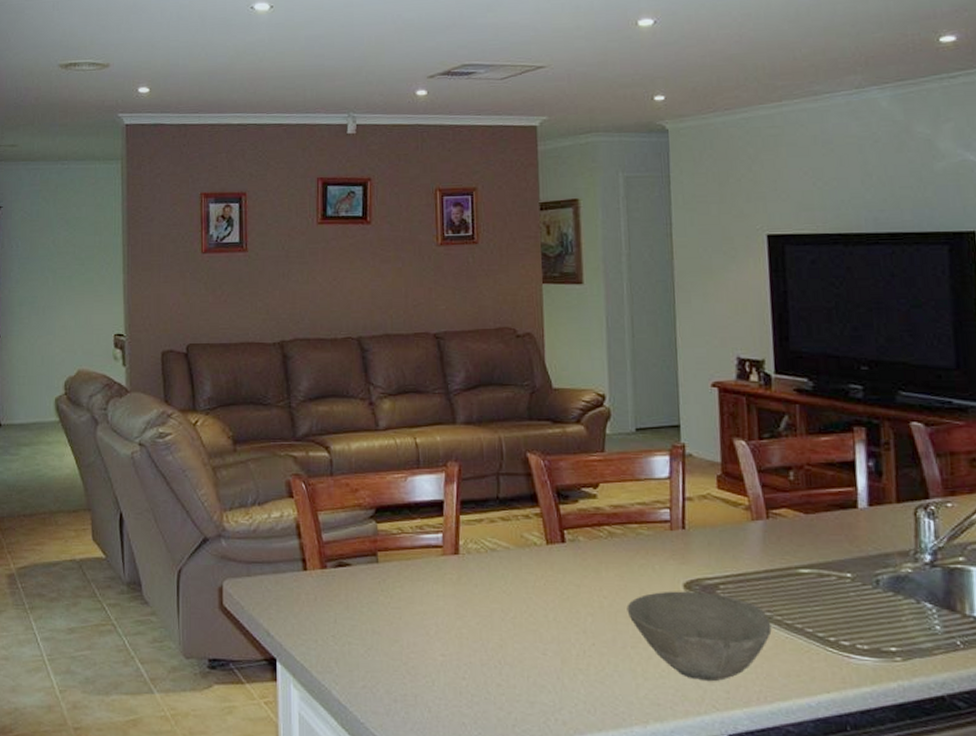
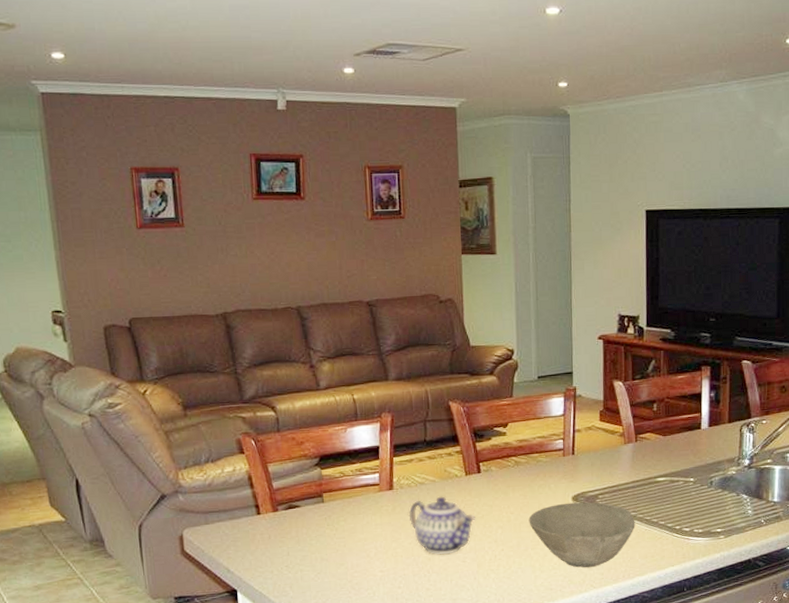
teapot: none [476,567,559,643] -> present [408,496,476,555]

